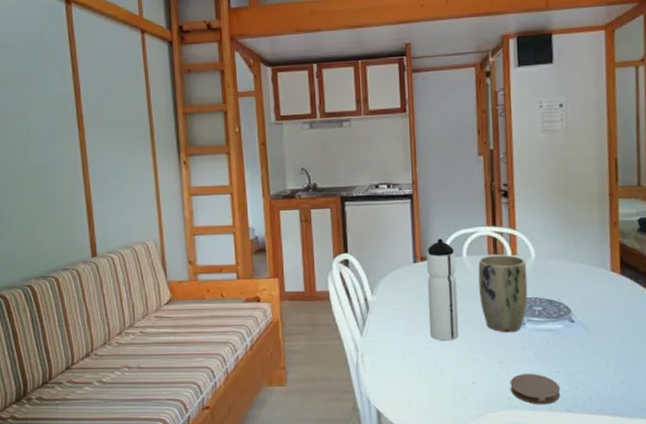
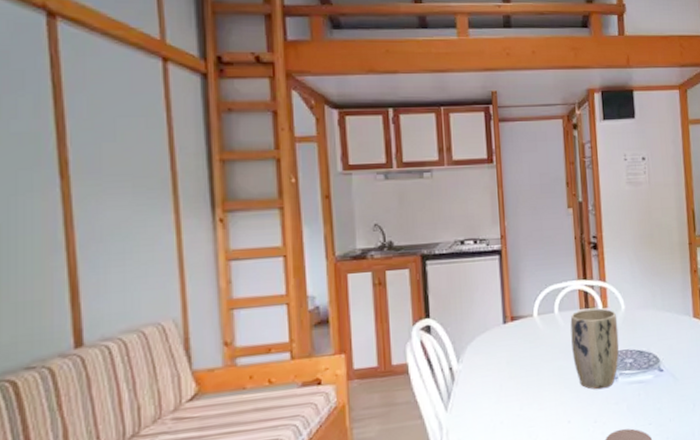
water bottle: present [426,238,459,341] -> none [516,295,553,406]

